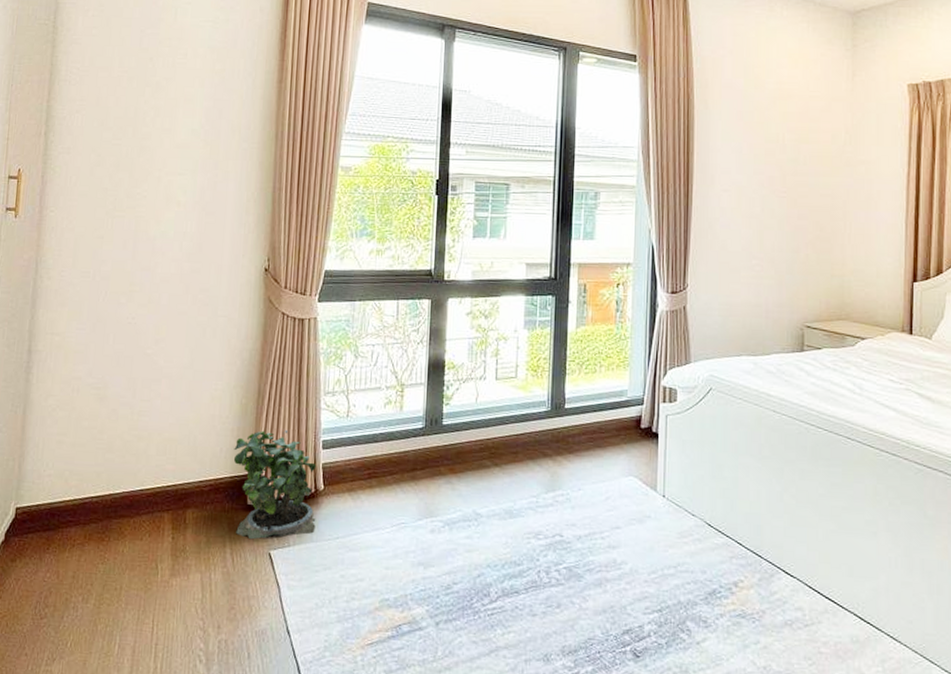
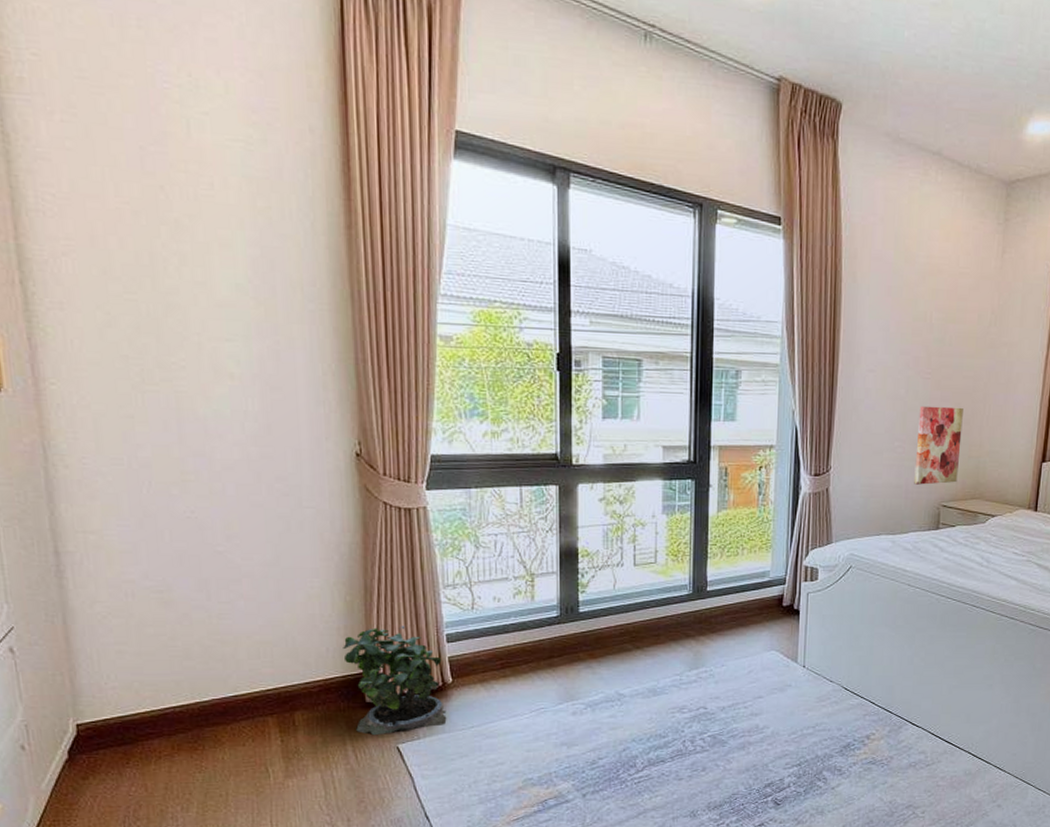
wall art: none [774,224,822,304] -> present [914,405,963,485]

